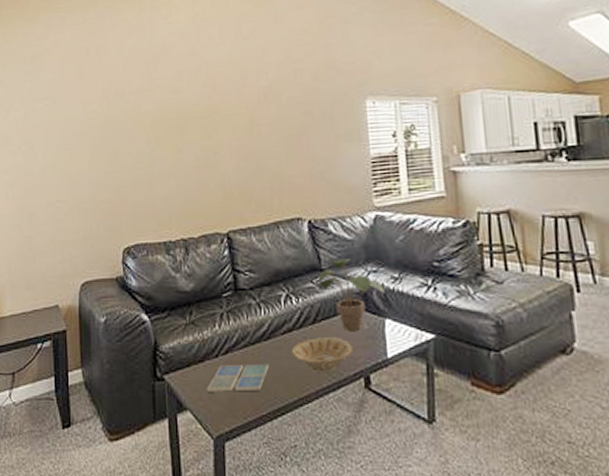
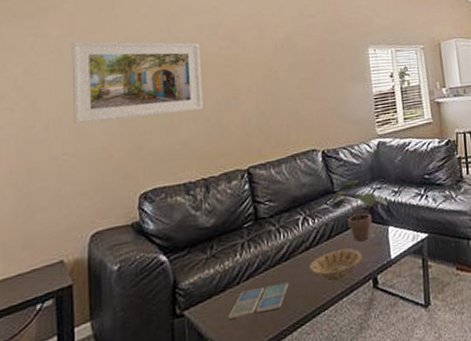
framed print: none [63,87,182,171] -> present [71,41,203,124]

